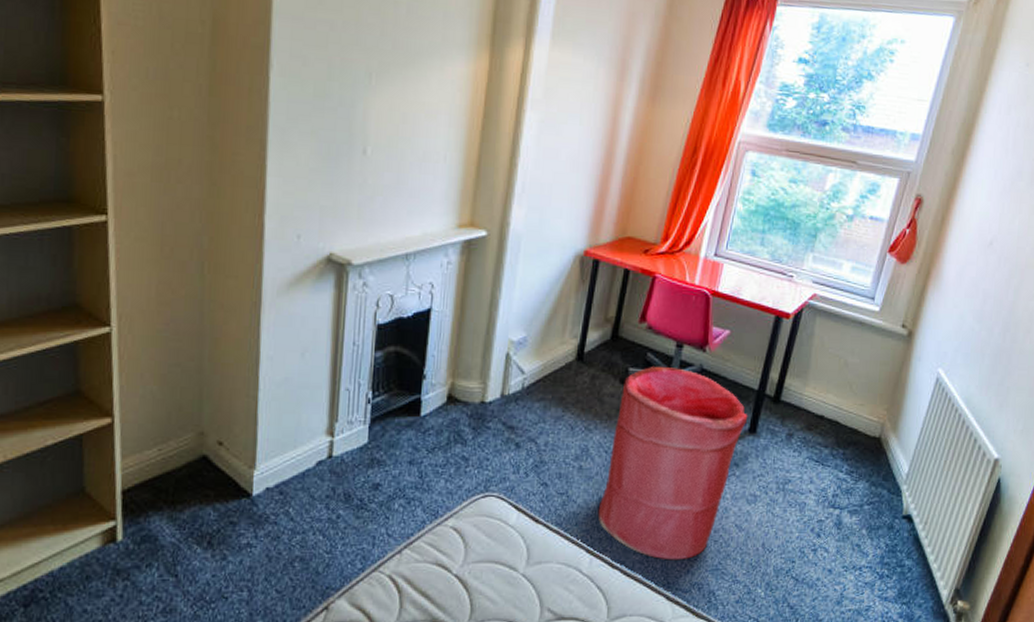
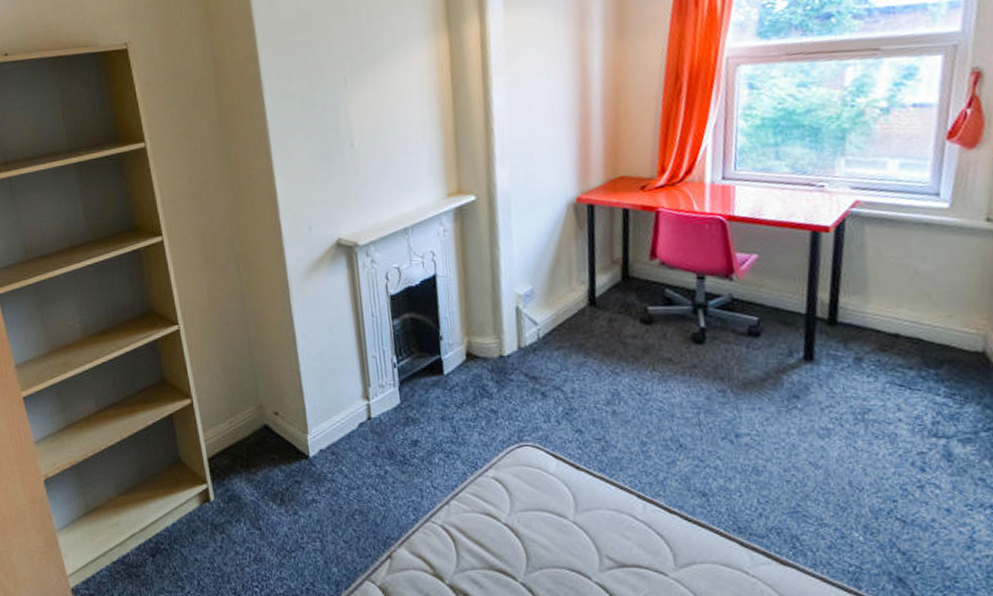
laundry hamper: present [597,367,748,560] -> none [642,301,800,504]

